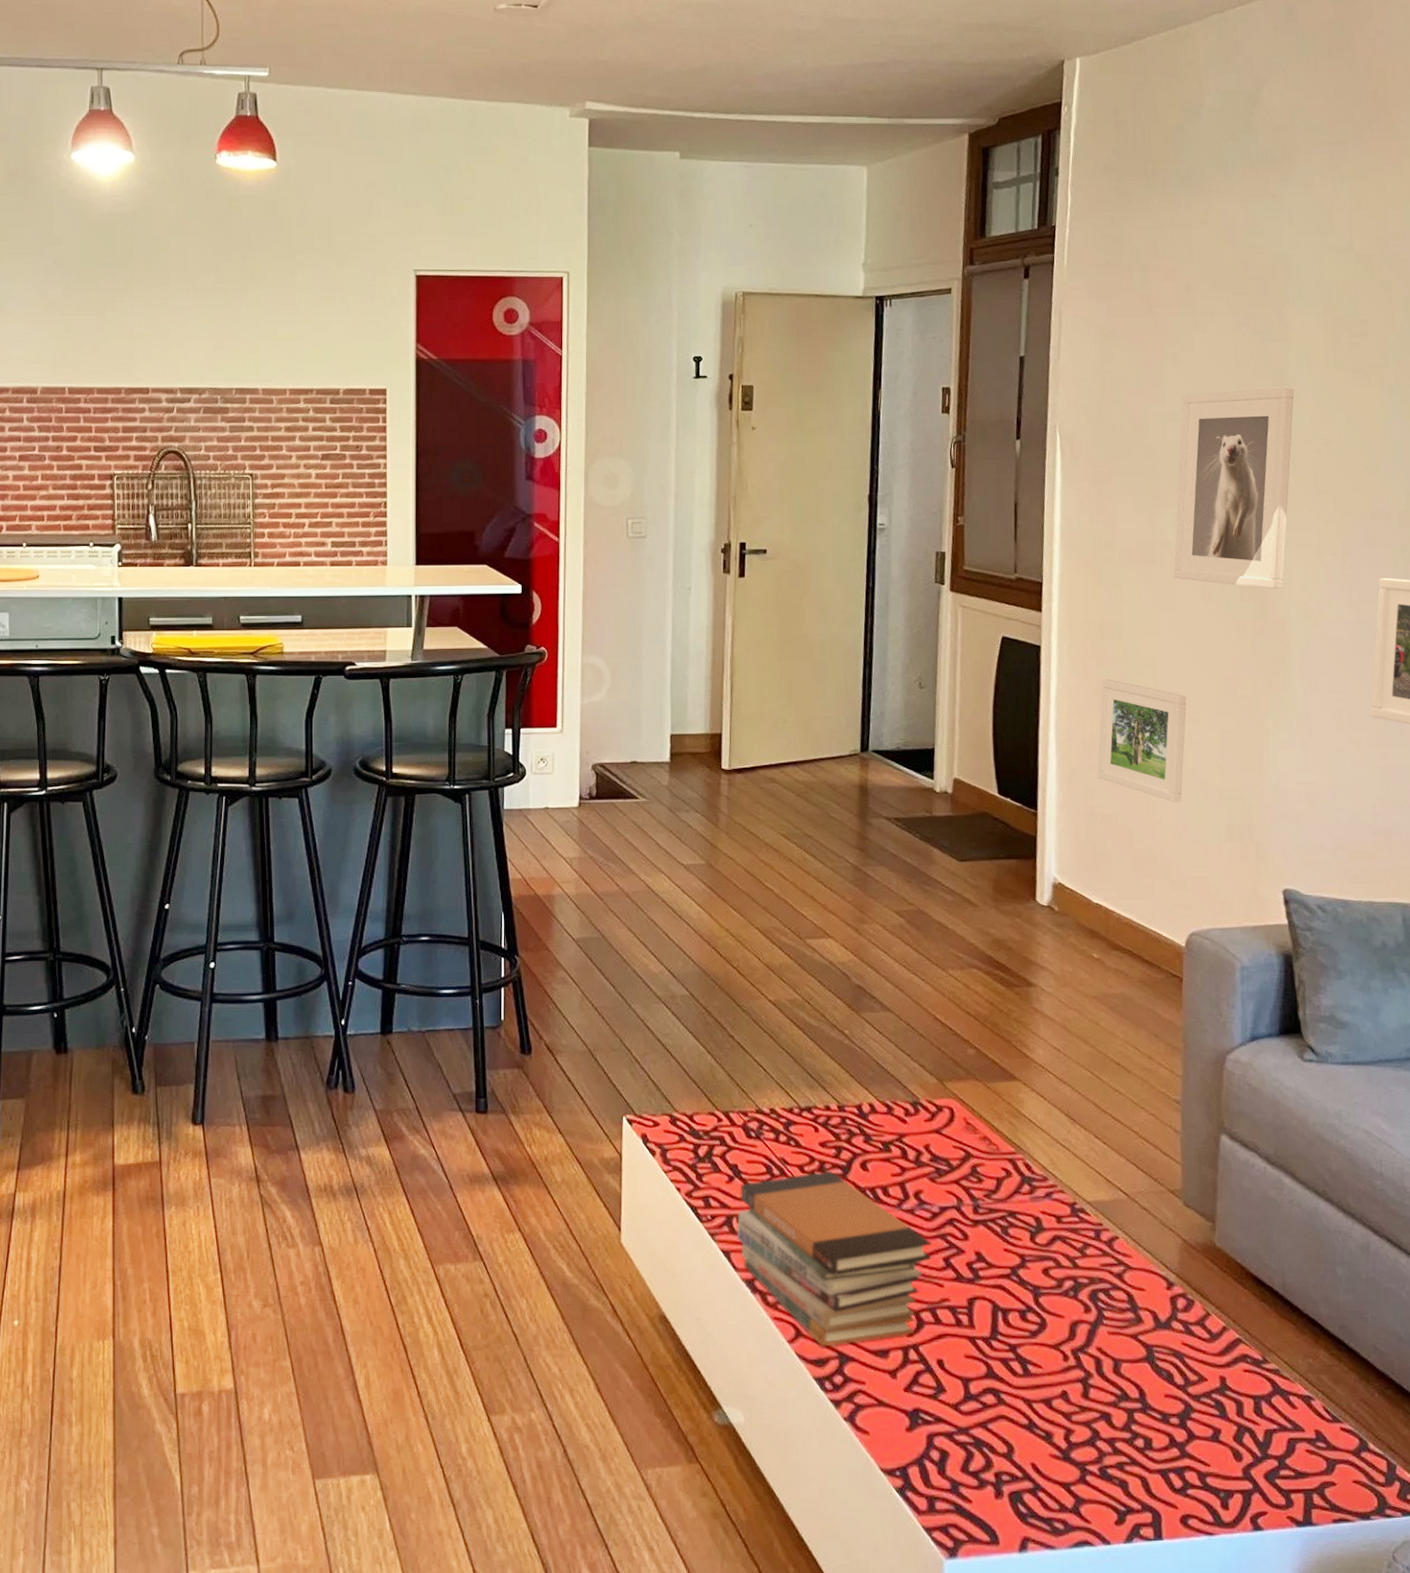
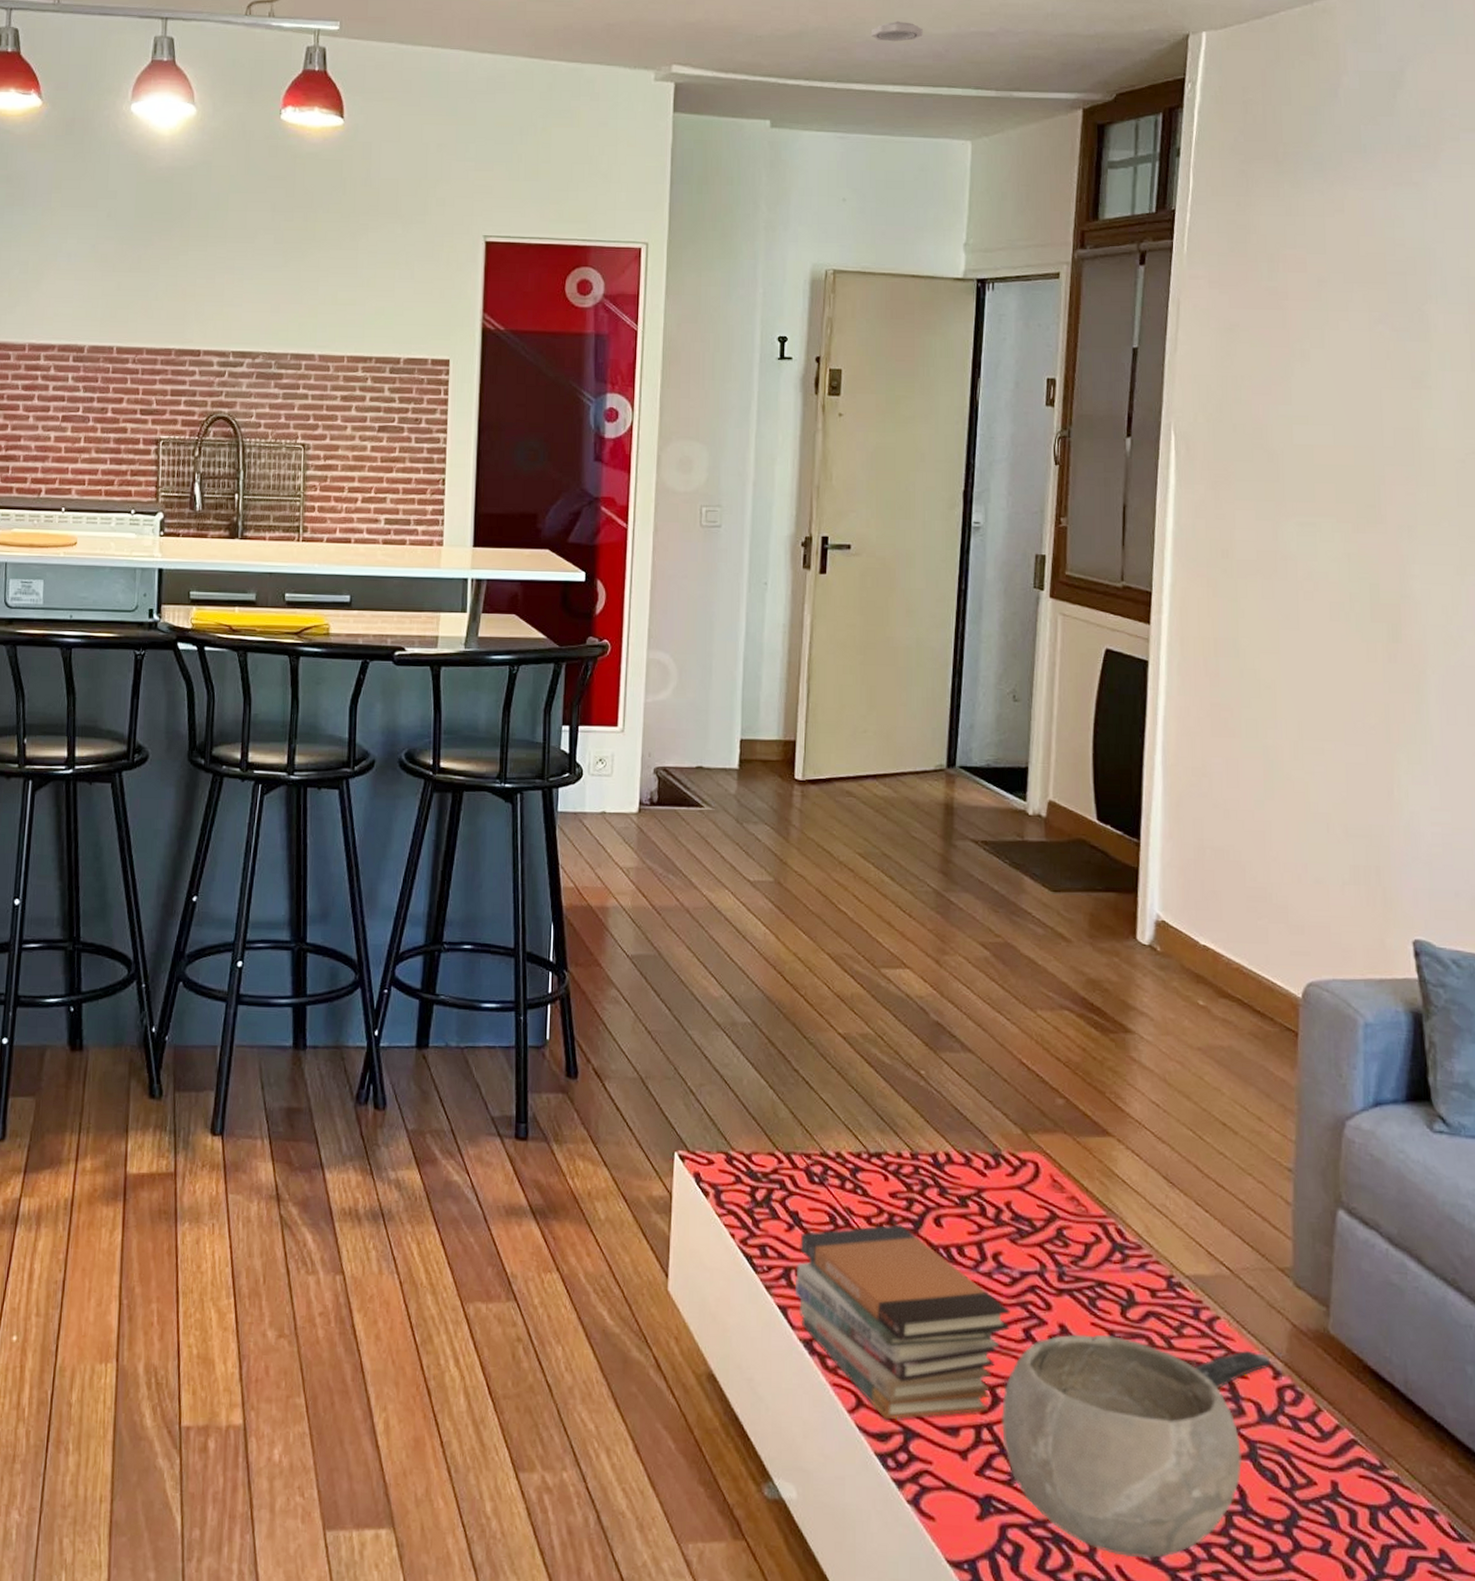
smoke detector: none [770,54,819,74] -> present [870,20,923,42]
bowl: none [926,1258,1141,1456] -> present [1002,1334,1242,1559]
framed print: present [1097,679,1187,802] -> none [1208,700,1309,838]
remote control: none [1097,1265,1166,1301] -> present [1195,1350,1272,1388]
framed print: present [1173,388,1294,590] -> none [1297,392,1436,610]

